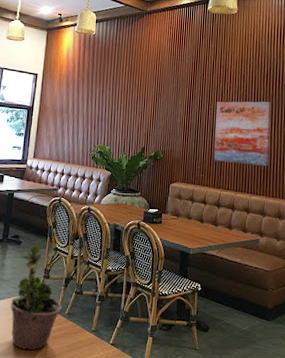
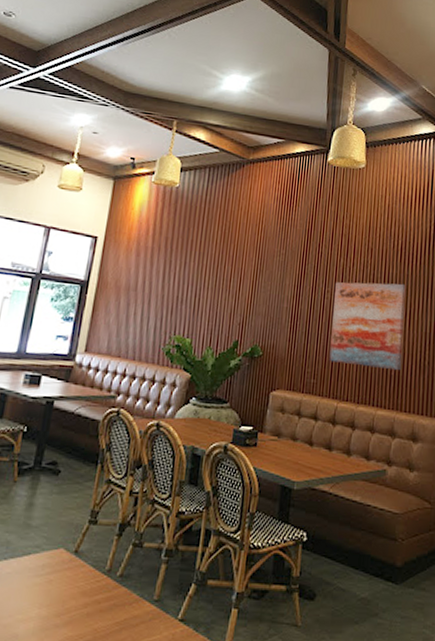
potted plant: present [10,238,62,351] -> none [36,466,112,631]

